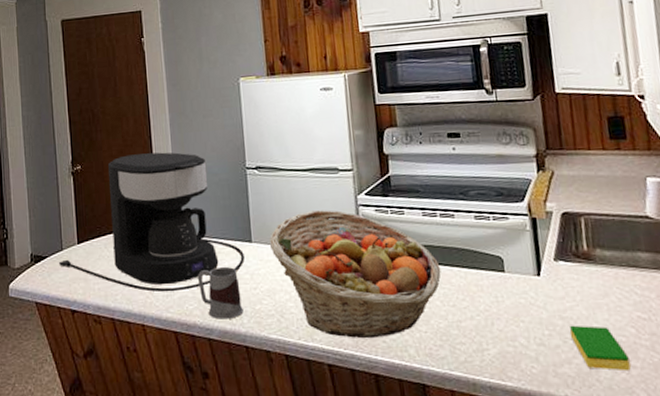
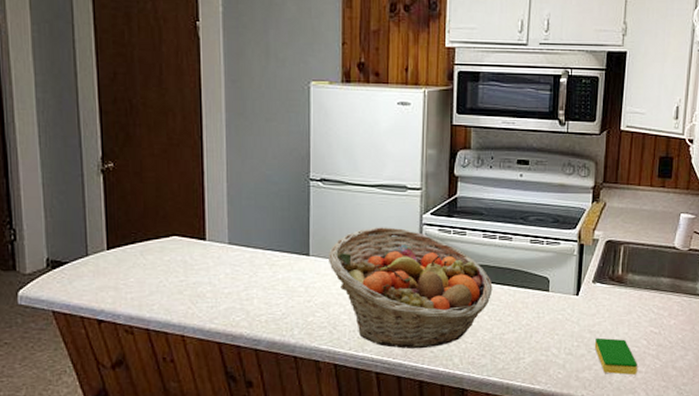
coffee maker: present [58,152,245,293] -> none [82,155,300,303]
mug: present [197,266,244,320] -> none [247,278,295,331]

